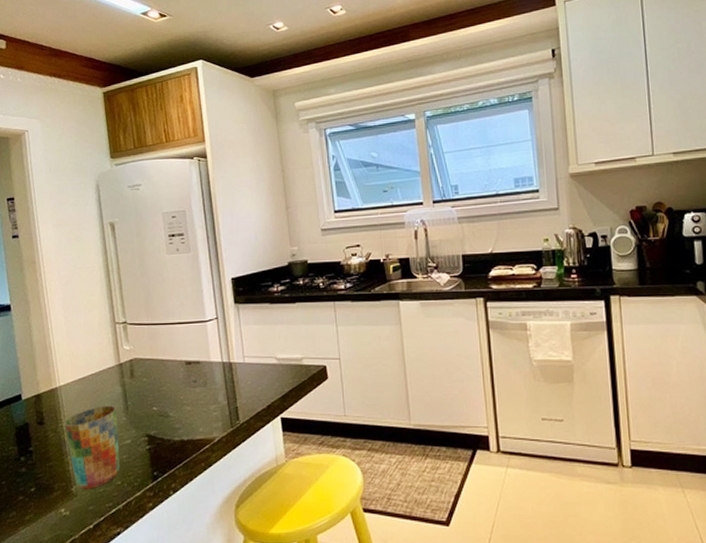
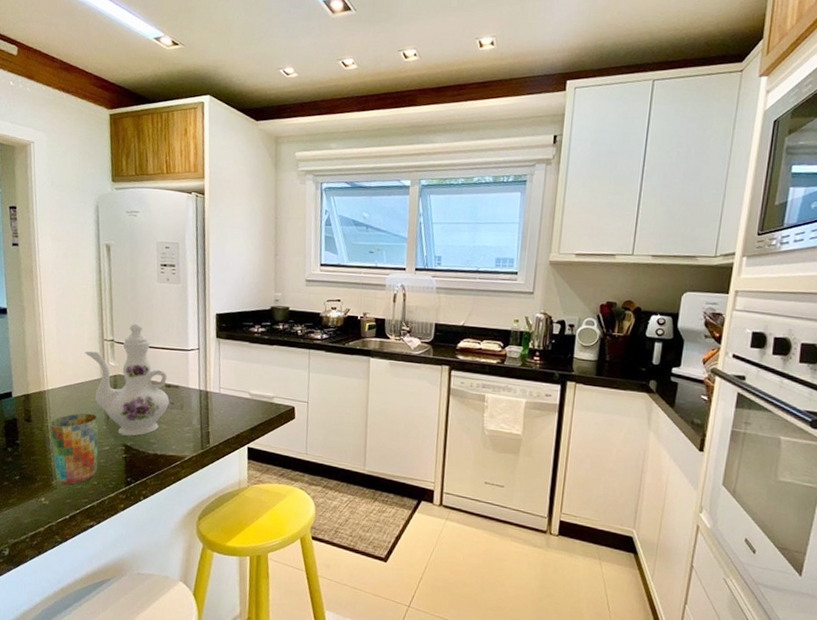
ewer: none [96,300,191,424] -> present [84,322,170,436]

